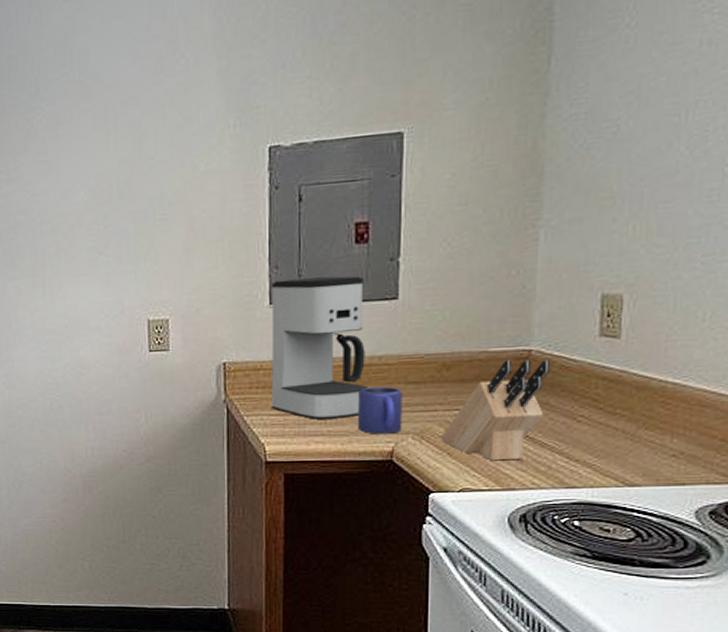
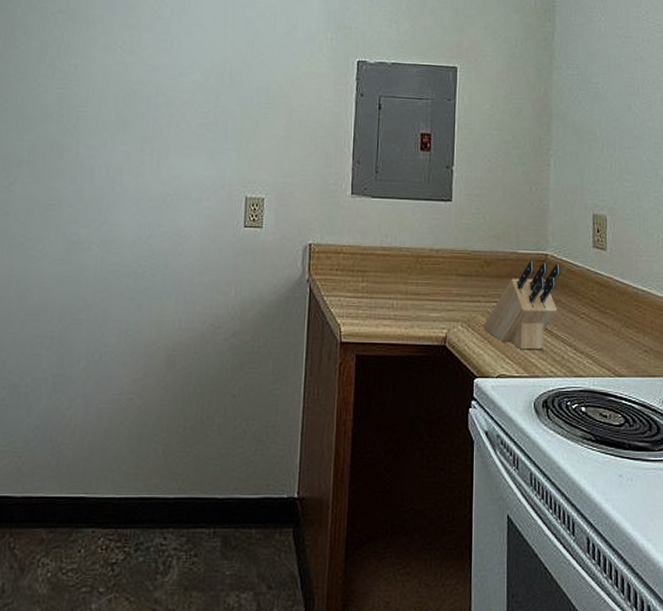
coffee maker: present [271,276,368,419] -> none [348,174,428,304]
mug: present [357,386,403,434] -> none [418,276,454,321]

